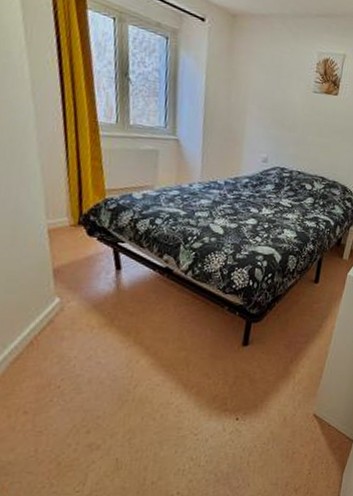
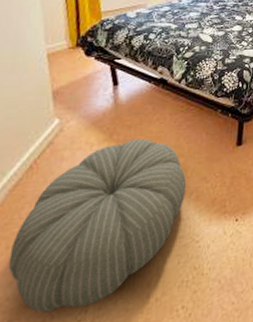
pouf: none [10,327,188,480] -> present [8,139,187,313]

